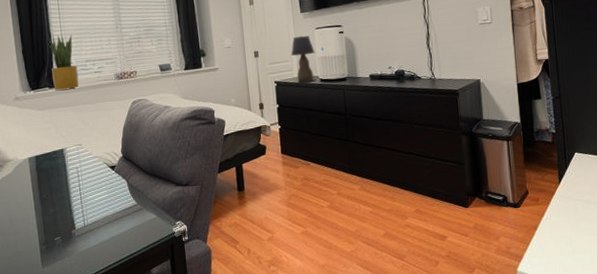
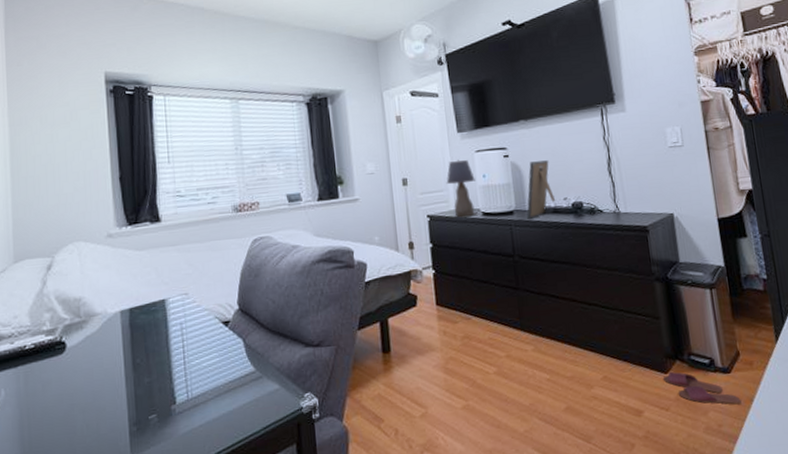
planter: present [46,35,79,91] -> none [150,157,188,226]
picture frame: none [357,36,382,84] -> present [526,160,556,219]
slippers: none [464,206,527,232] -> present [662,372,742,405]

